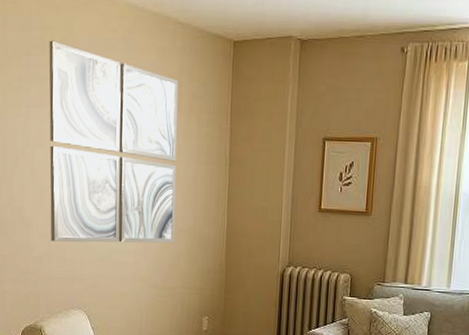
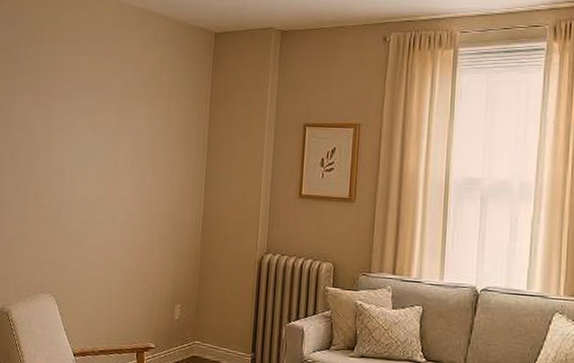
wall art: present [49,40,178,243] -> none [25,34,160,228]

